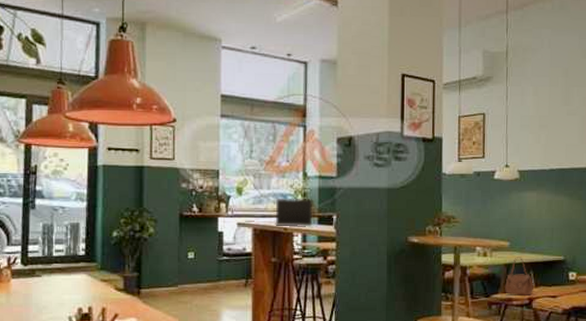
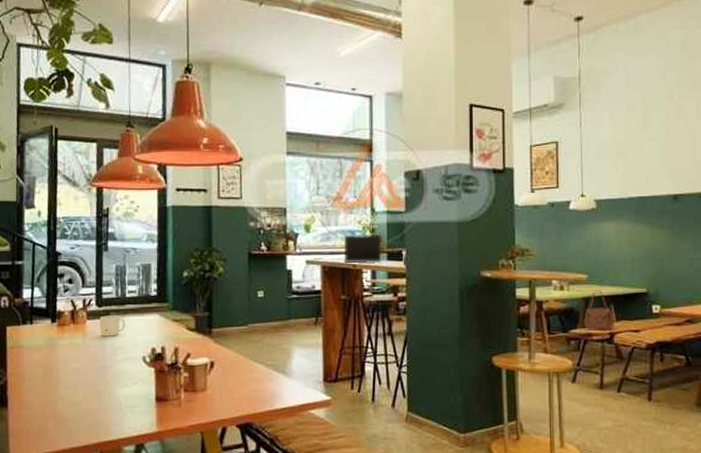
mug: none [24,274,52,296] -> present [99,315,126,337]

